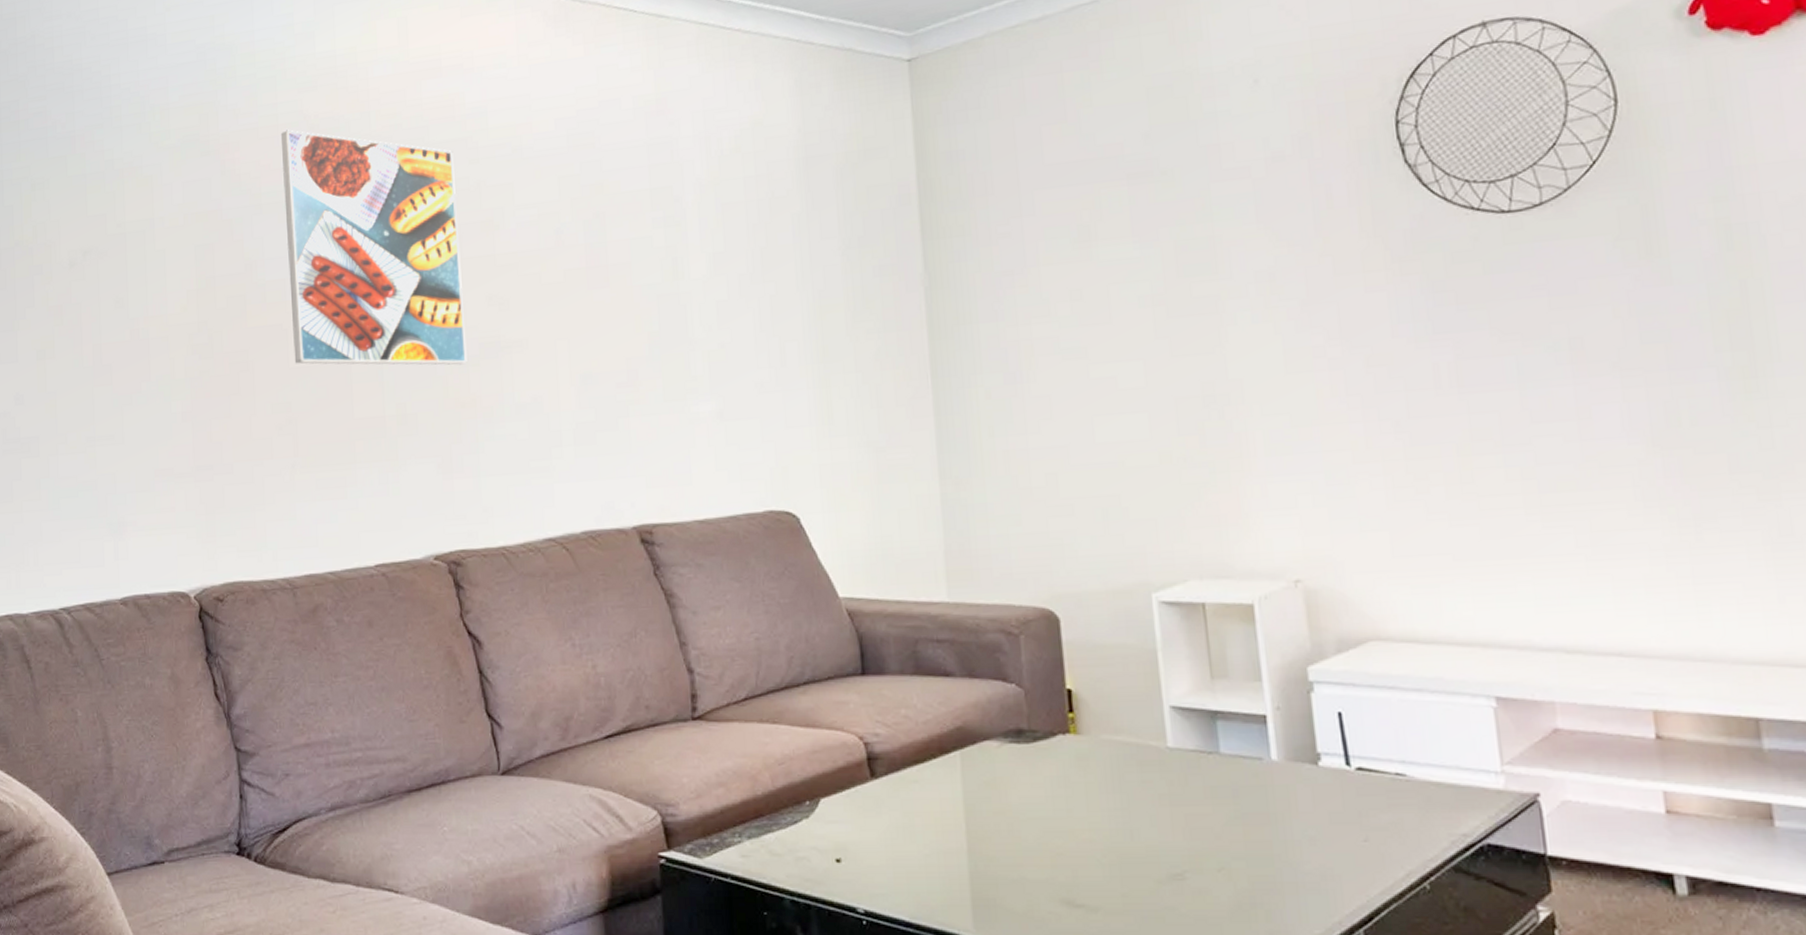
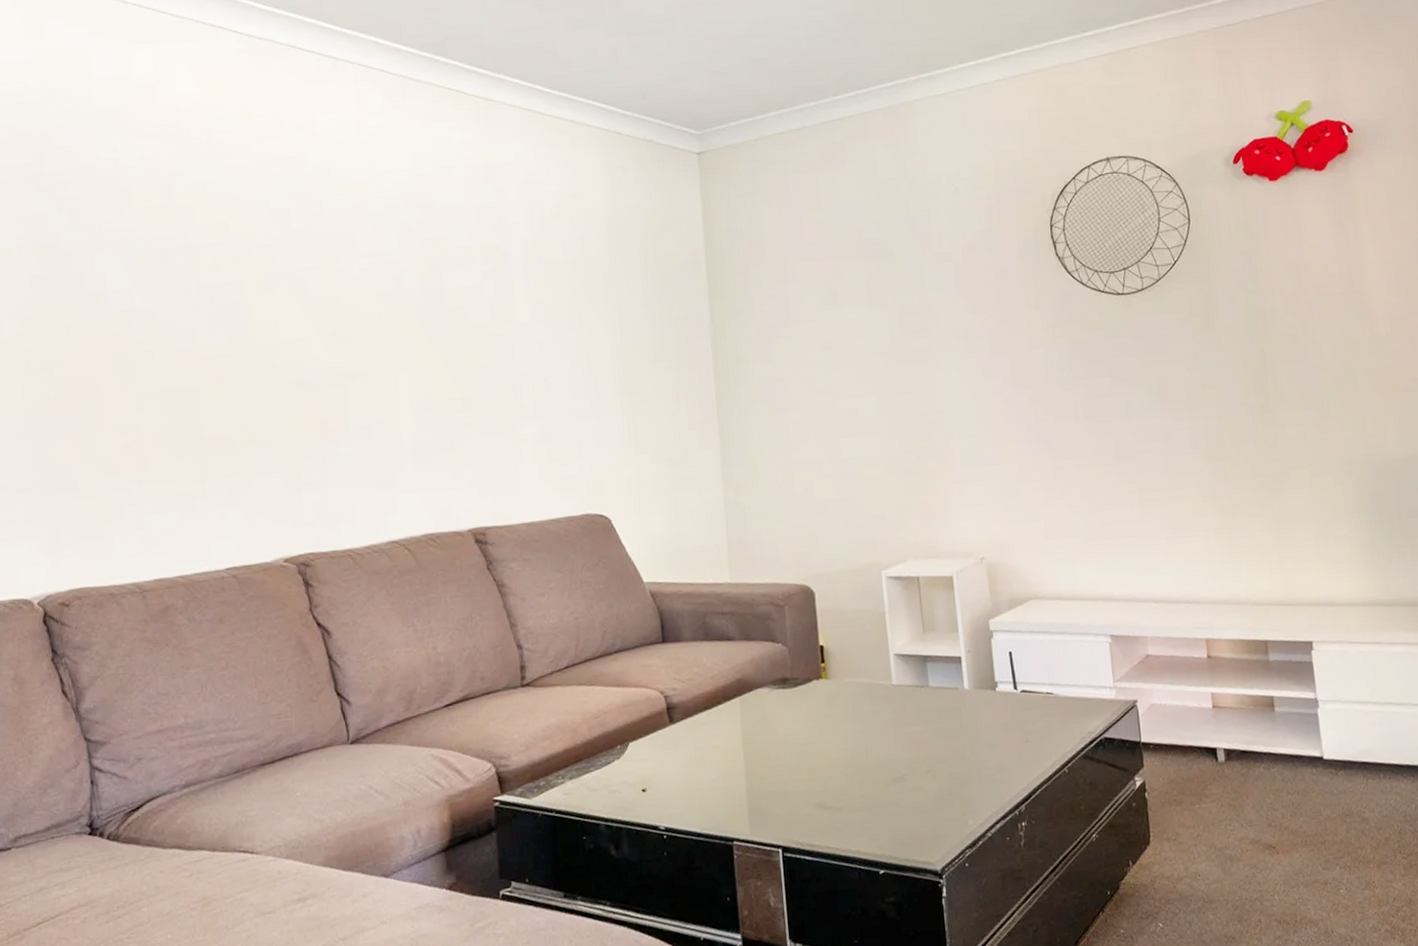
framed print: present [280,129,467,365] -> none [121,173,313,392]

